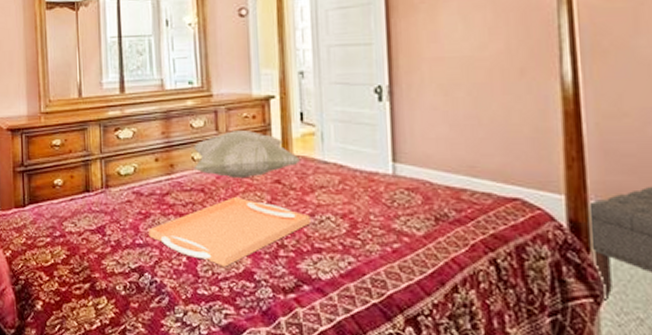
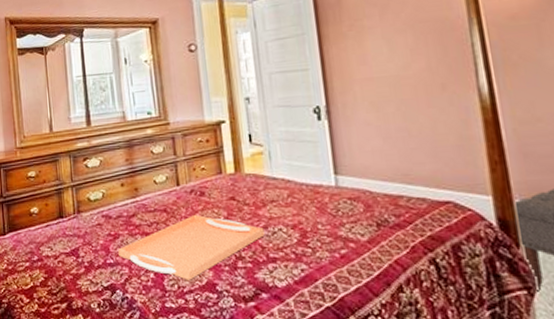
decorative pillow: present [192,131,301,179] -> none [154,153,253,198]

